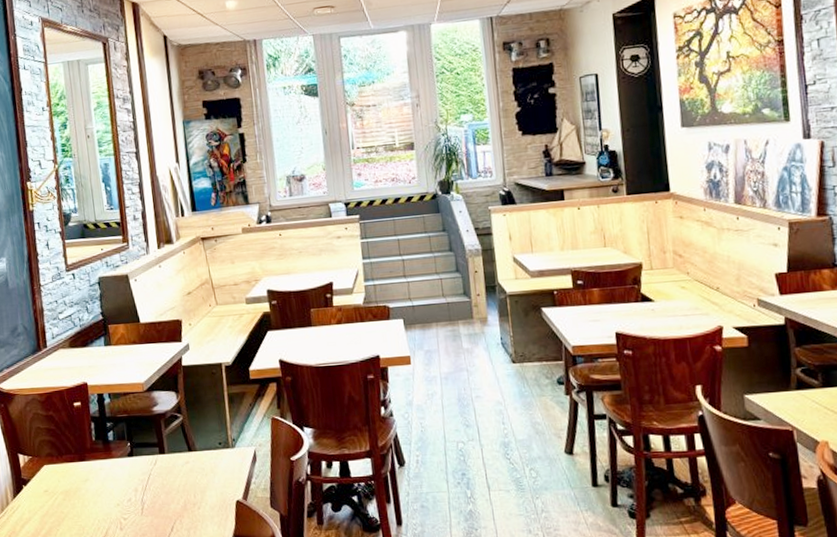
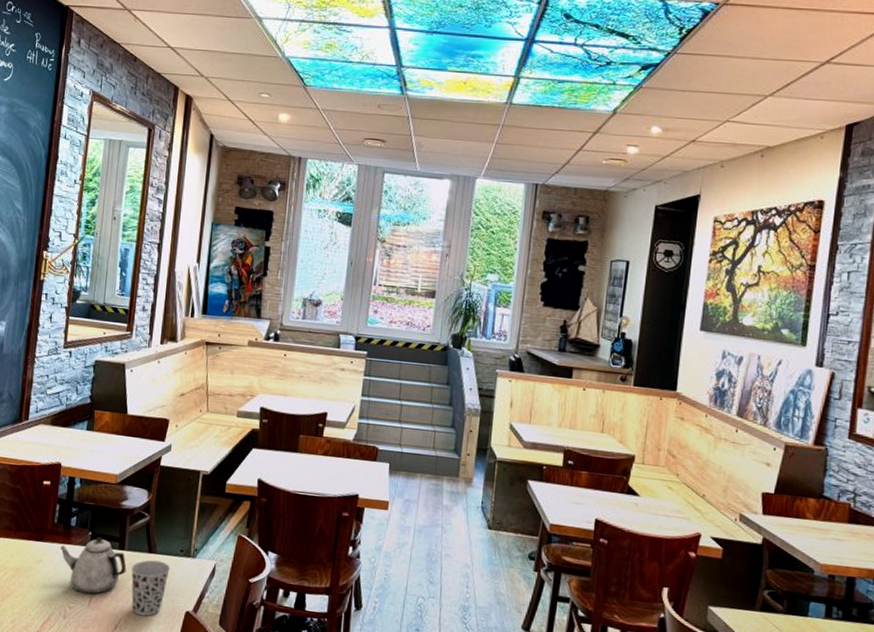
teapot: none [103,446,171,503] -> present [60,537,127,594]
cup: none [175,457,213,513] -> present [131,560,170,617]

